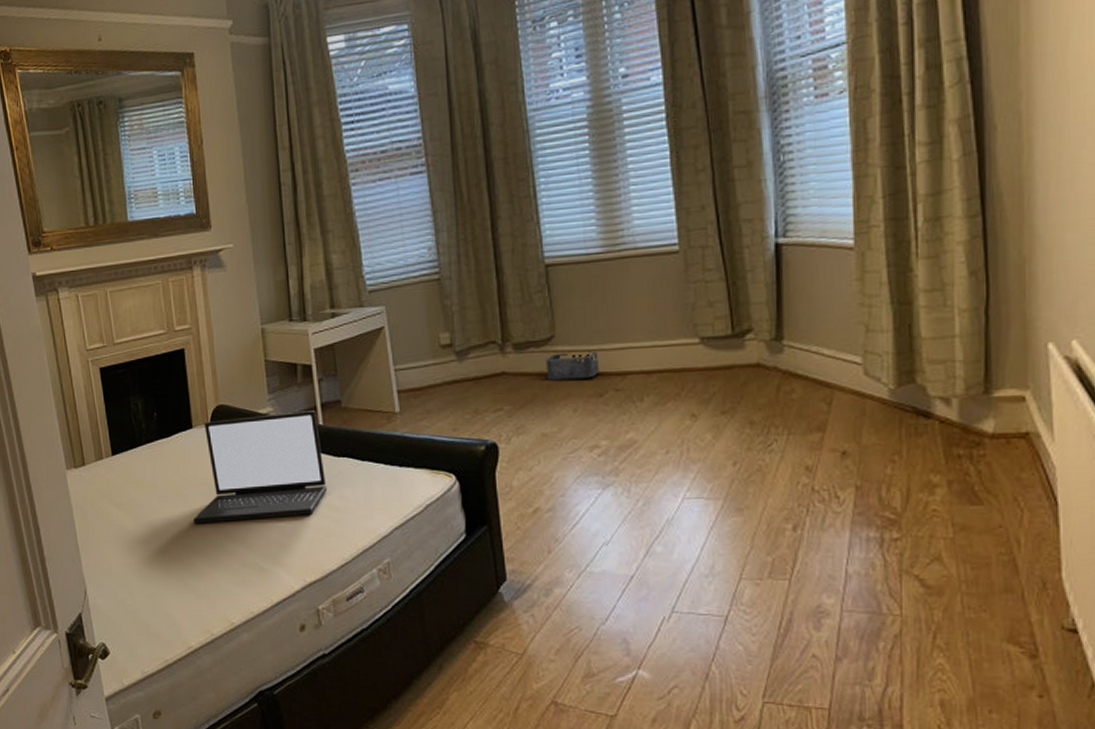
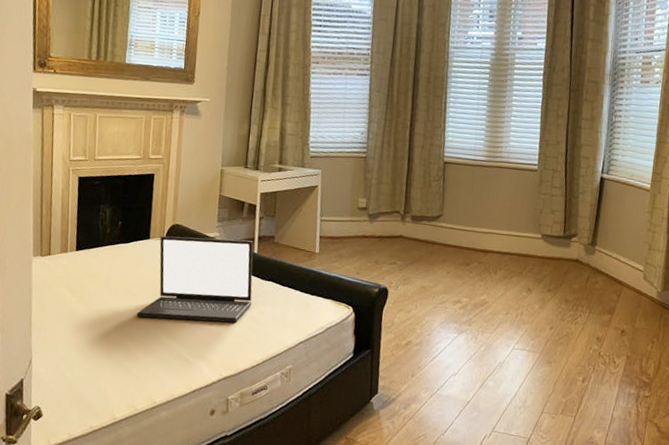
storage bin: present [546,351,600,380] -> none [432,228,471,251]

